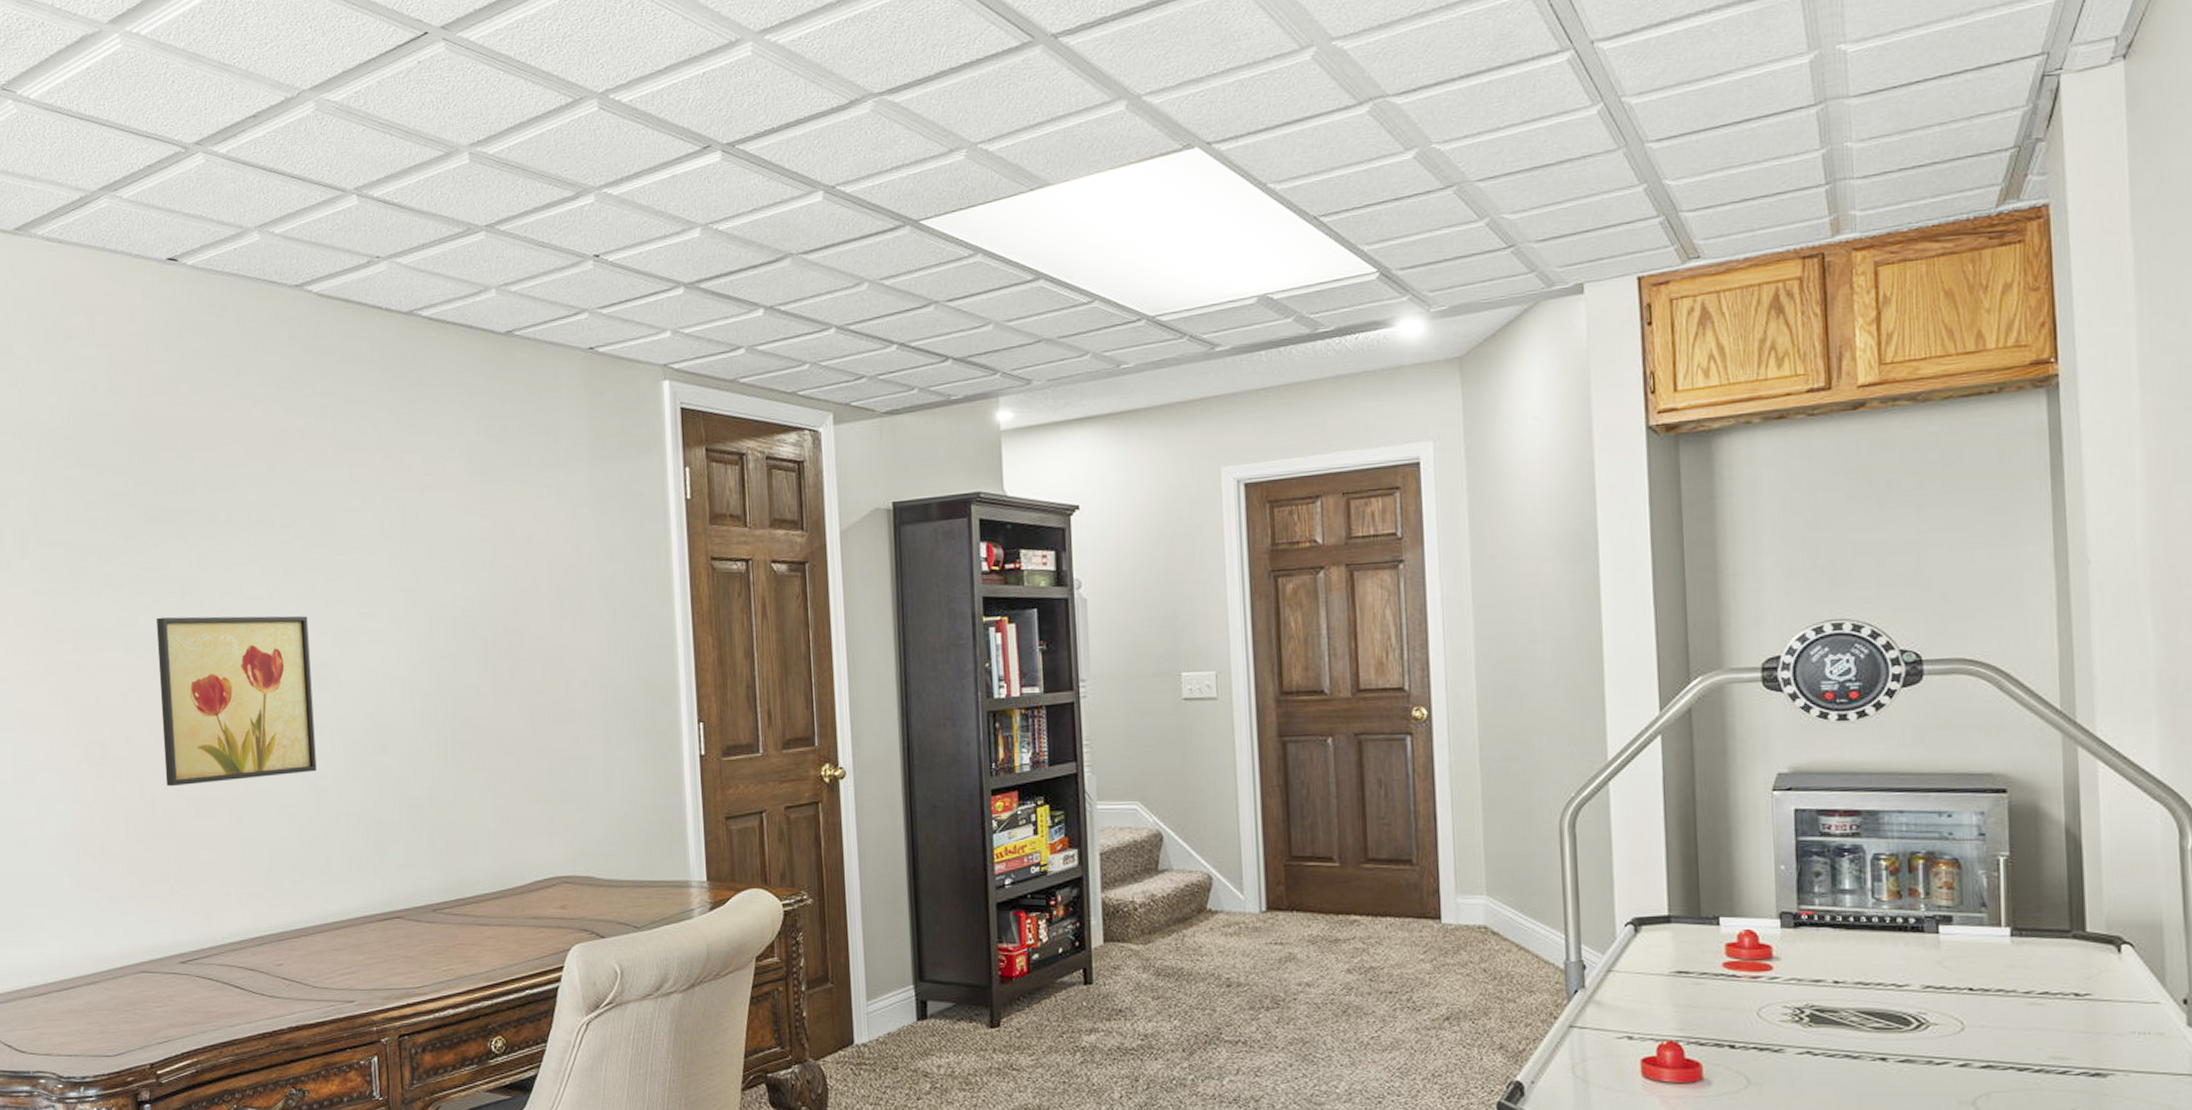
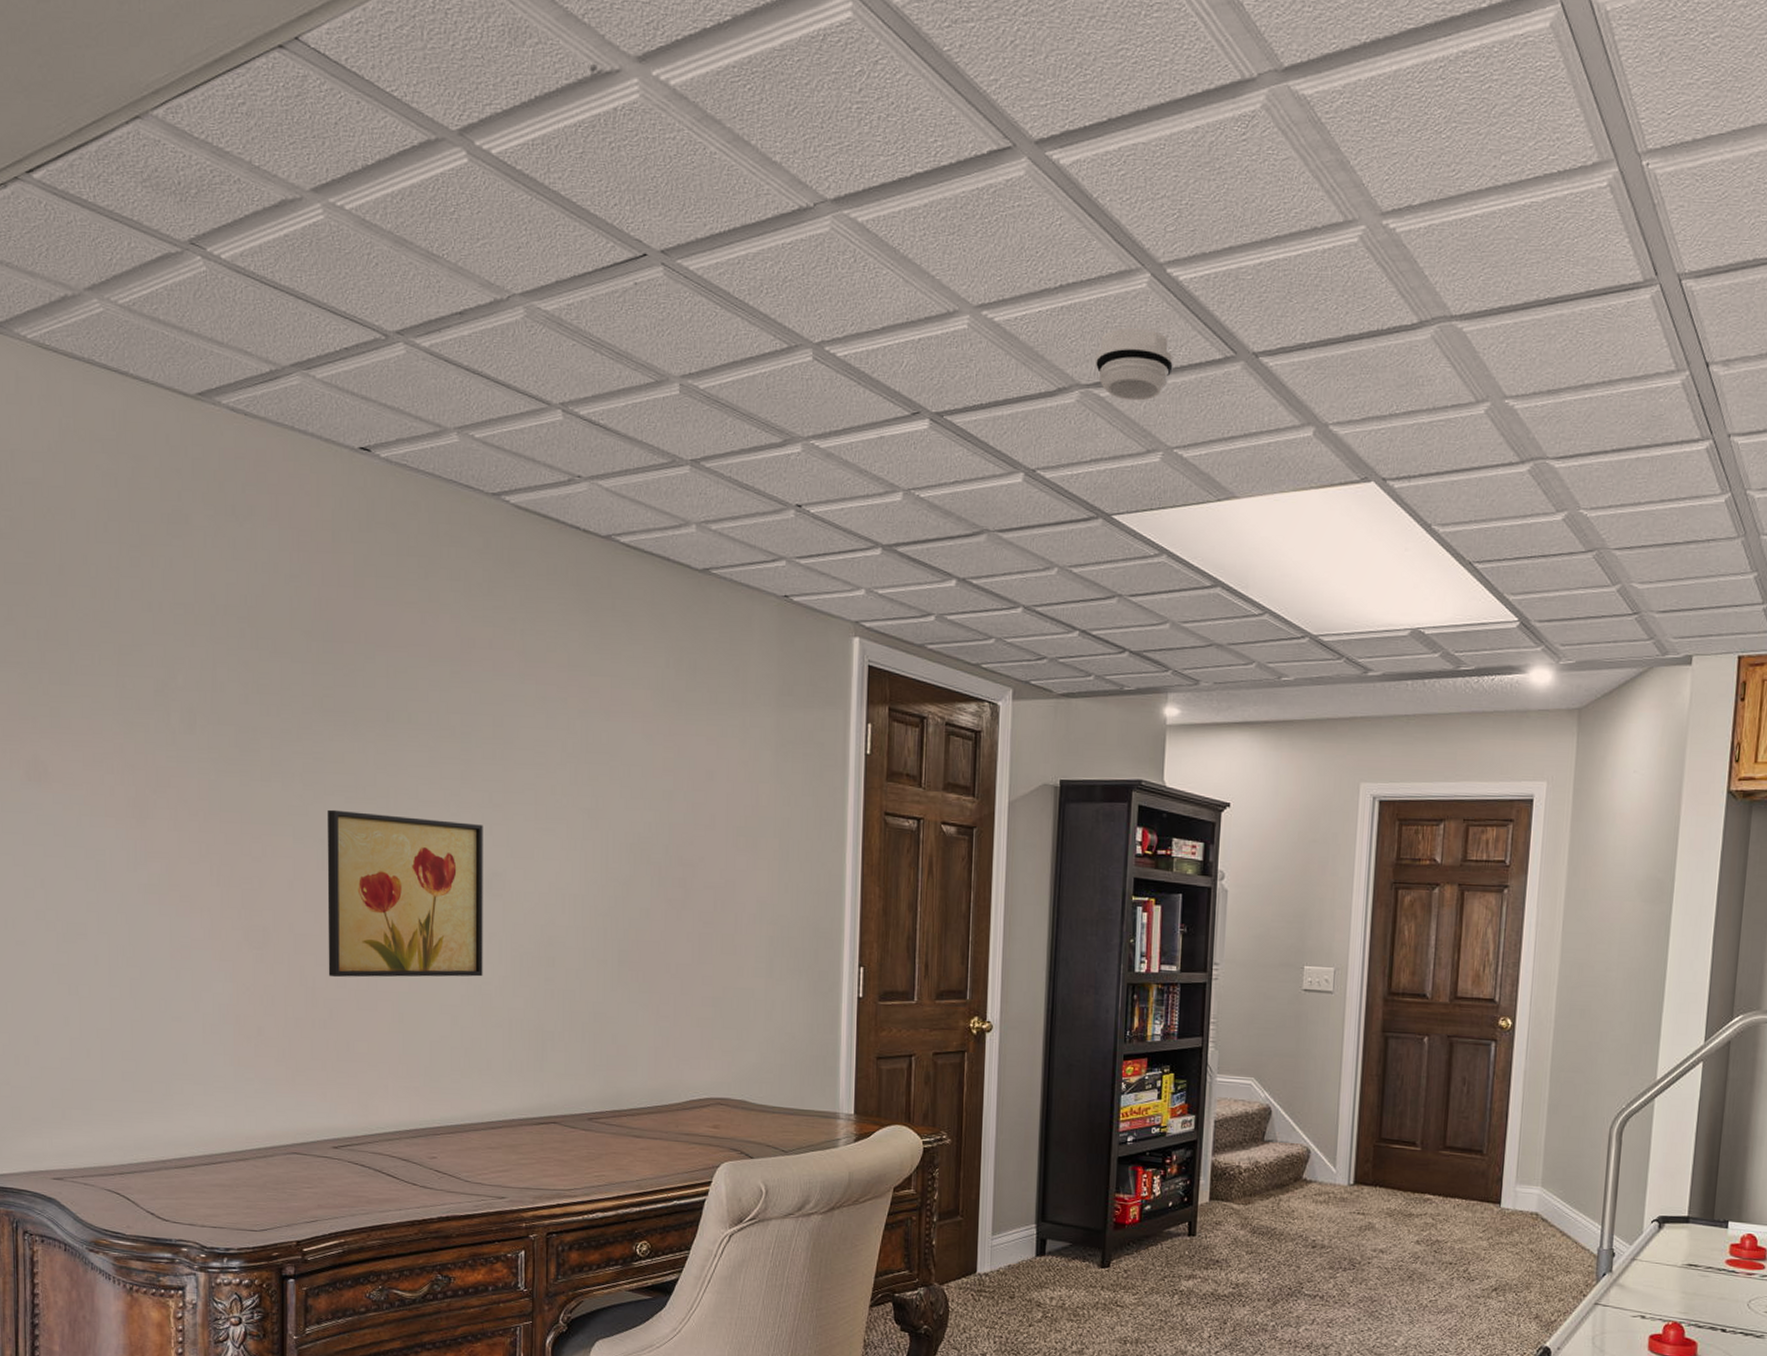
smoke detector: none [885,27,970,103] -> present [1095,327,1175,401]

